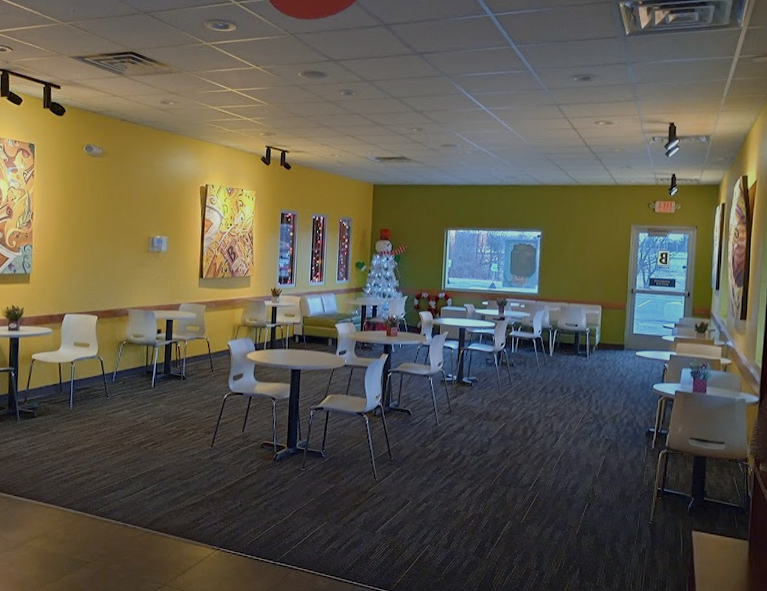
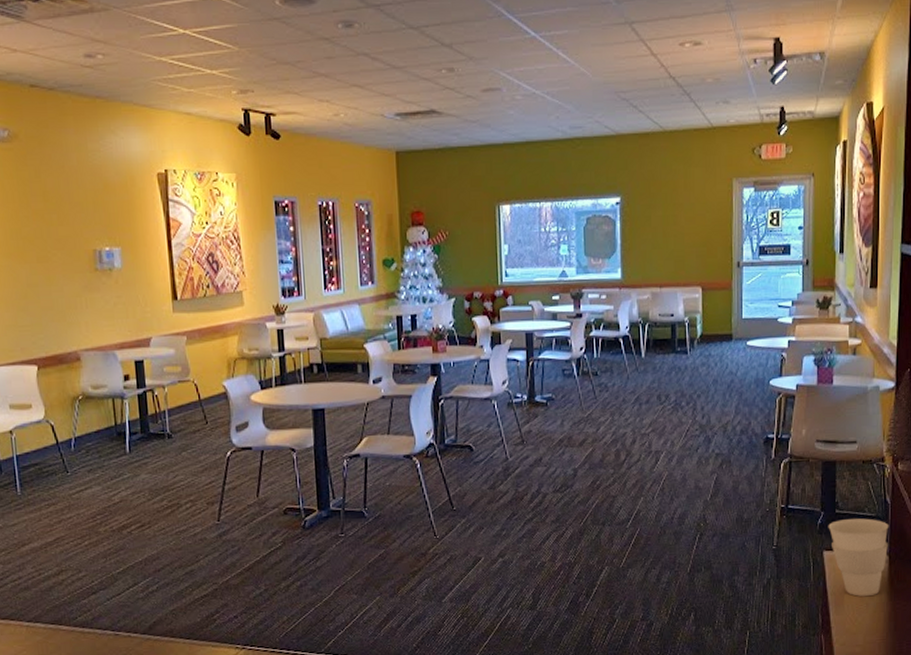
cup: none [697,506,750,575] -> present [828,518,889,597]

